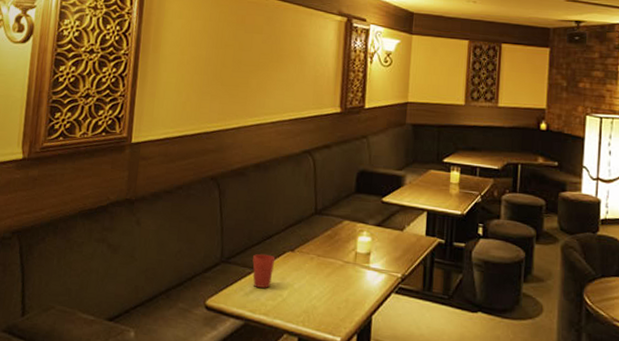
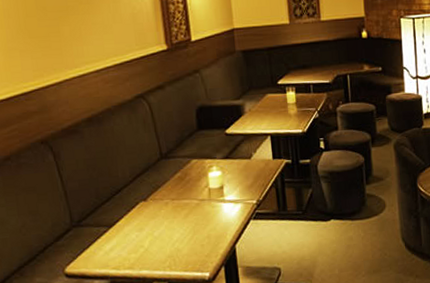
cup: present [252,254,276,288] -> none [105,209,130,244]

